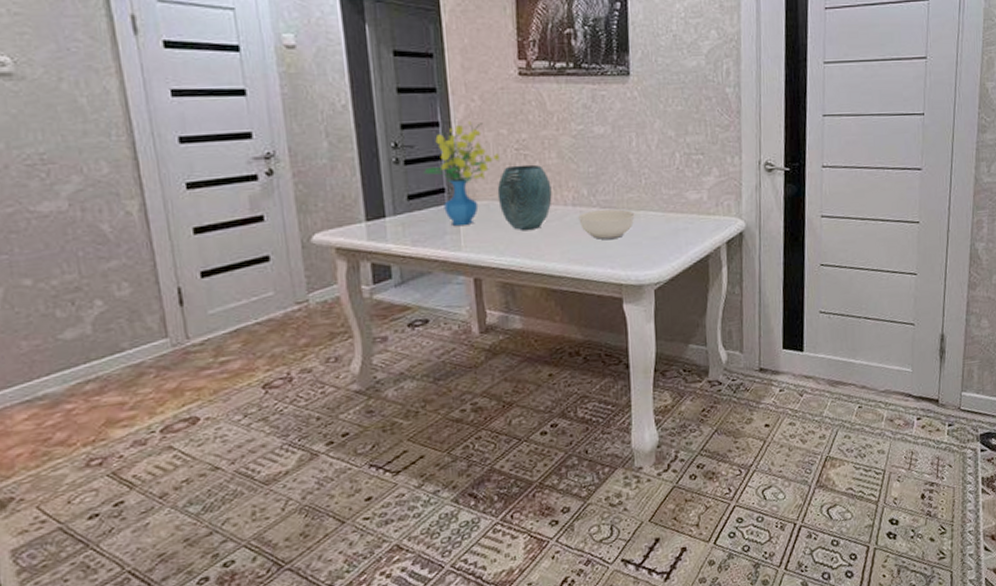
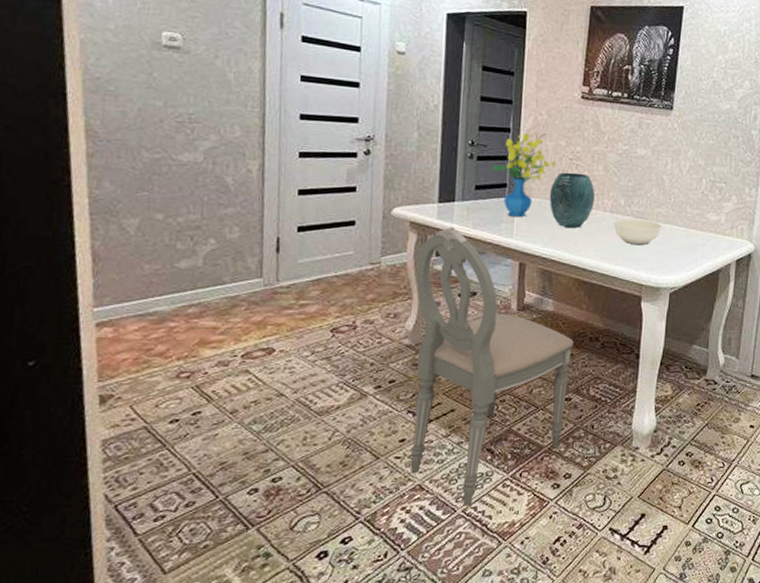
dining chair: none [351,246,553,560] -> present [410,226,573,506]

